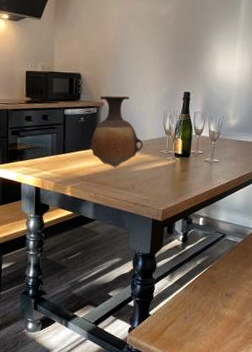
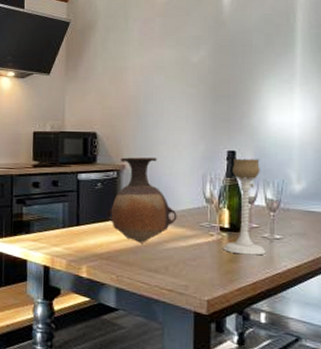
candle holder: none [176,98,208,175] -> present [223,158,266,256]

